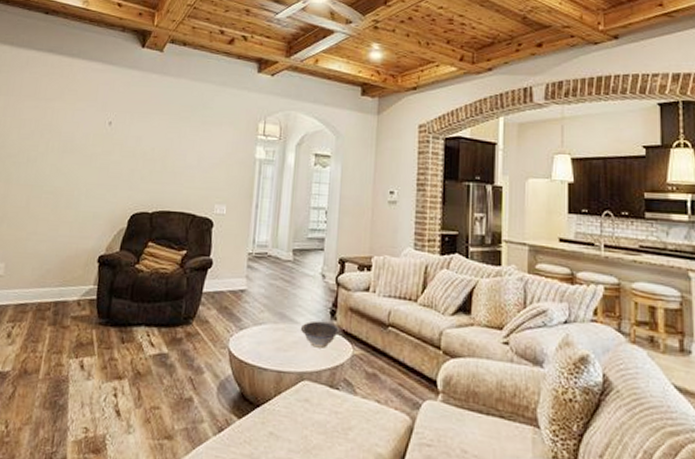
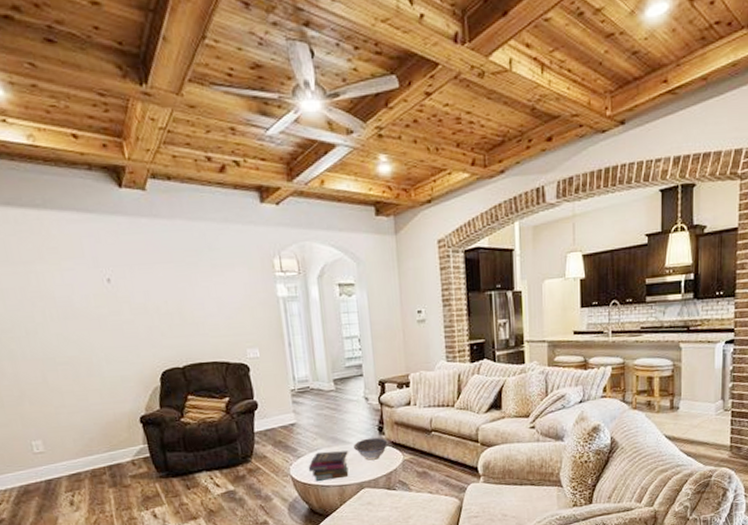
books: none [248,327,295,362] -> present [308,450,349,481]

